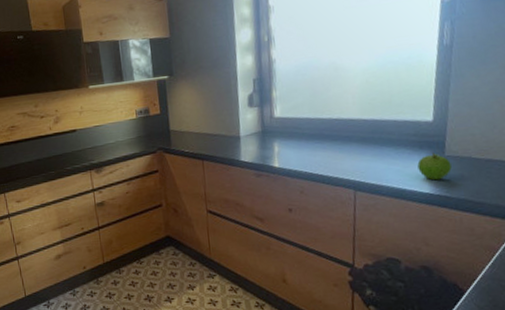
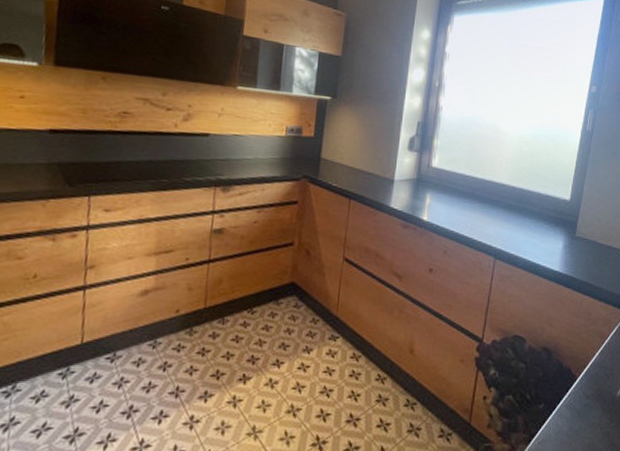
fruit: present [417,153,452,181] -> none [552,231,579,260]

